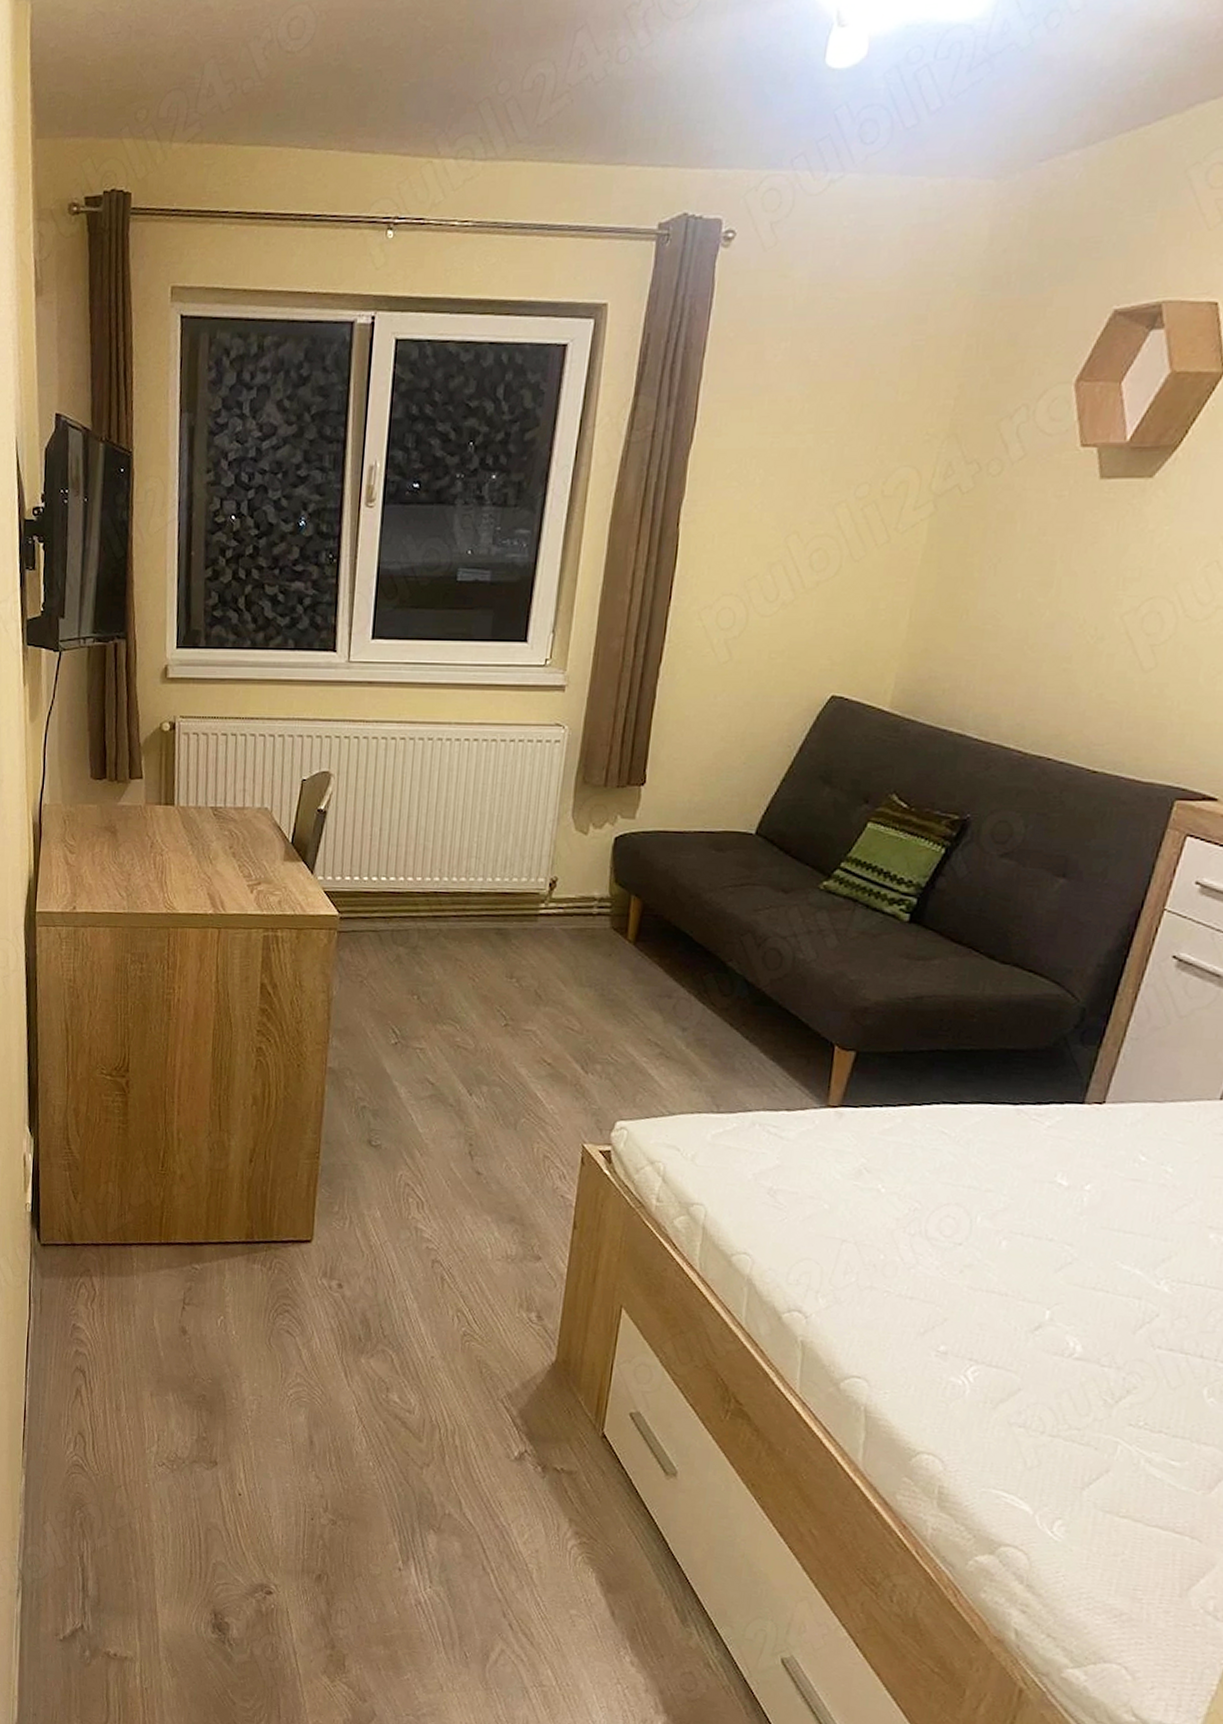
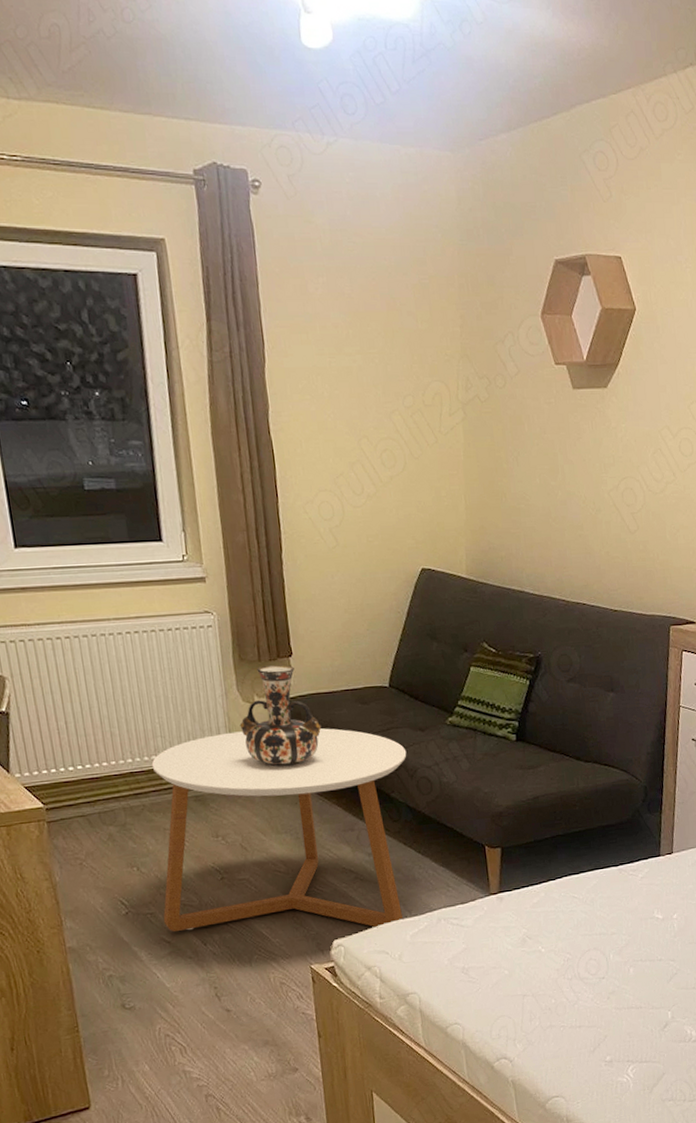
coffee table: none [432,863,759,1118] -> present [151,728,407,932]
decorative vase: none [565,793,661,911] -> present [240,665,322,767]

